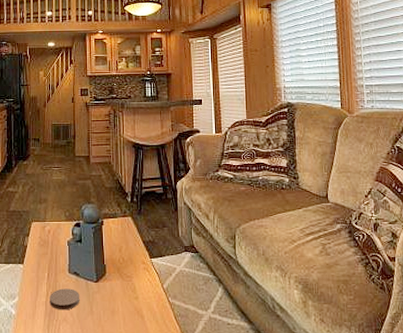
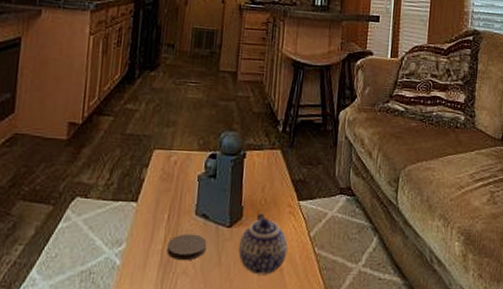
teapot: none [106,270,146,321] -> present [238,213,288,275]

